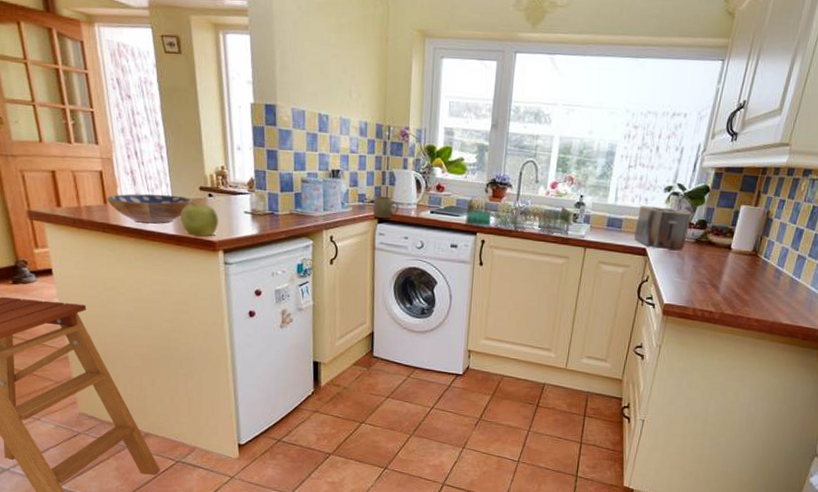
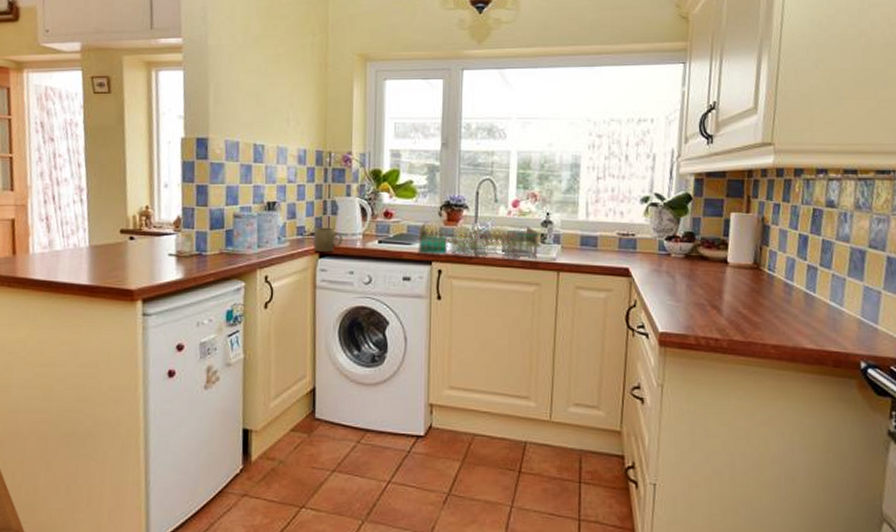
bowl: present [106,193,193,224] -> none [15,240,112,274]
fruit: present [181,201,218,238] -> none [96,246,139,286]
toaster: present [634,206,692,251] -> none [613,220,676,269]

